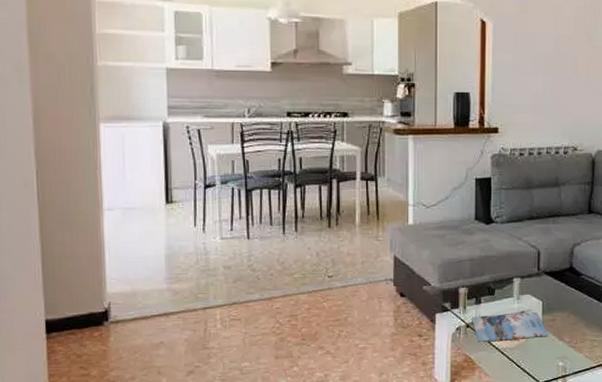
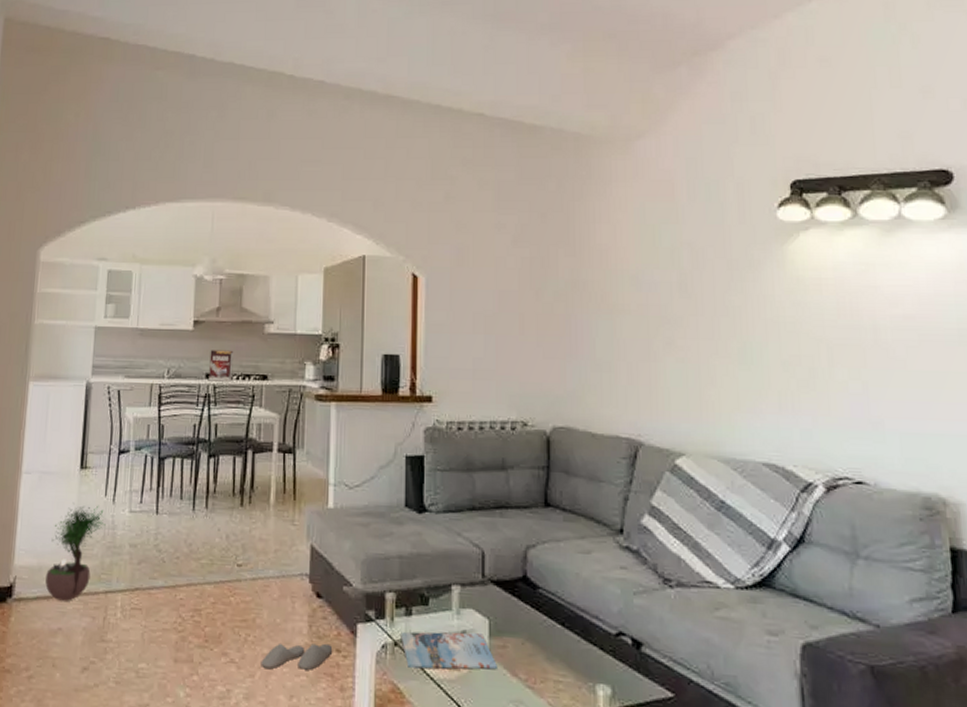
potted tree: none [142,235,198,319] -> present [45,503,106,601]
cereal box: none [290,90,314,119] -> present [209,350,234,382]
slippers: none [354,331,416,356] -> present [261,642,333,670]

